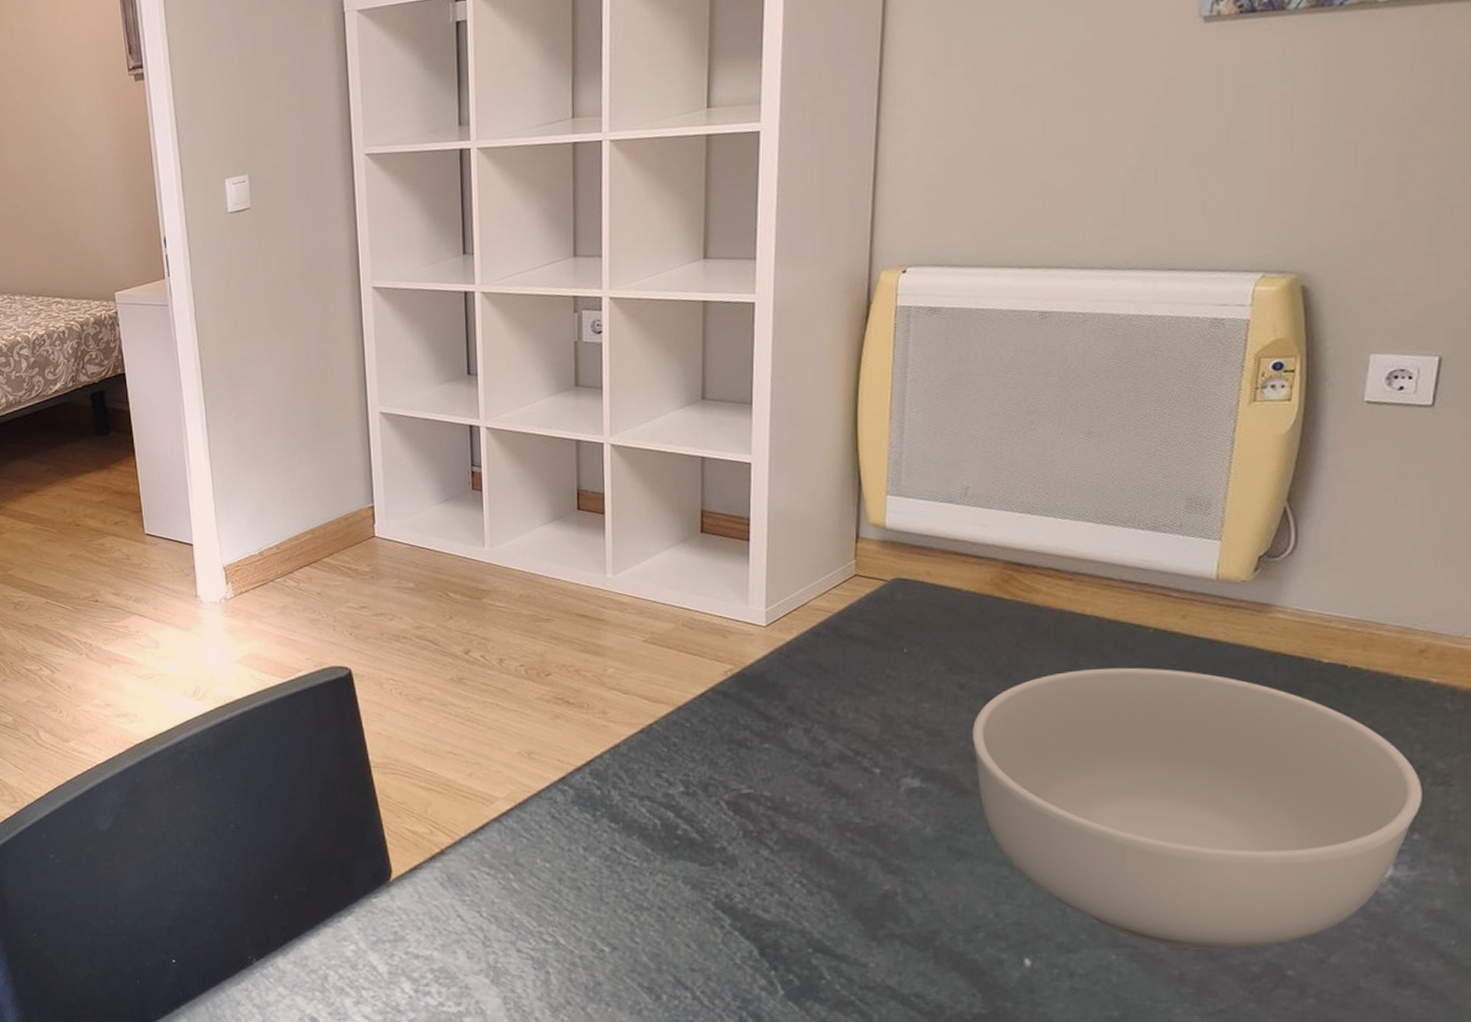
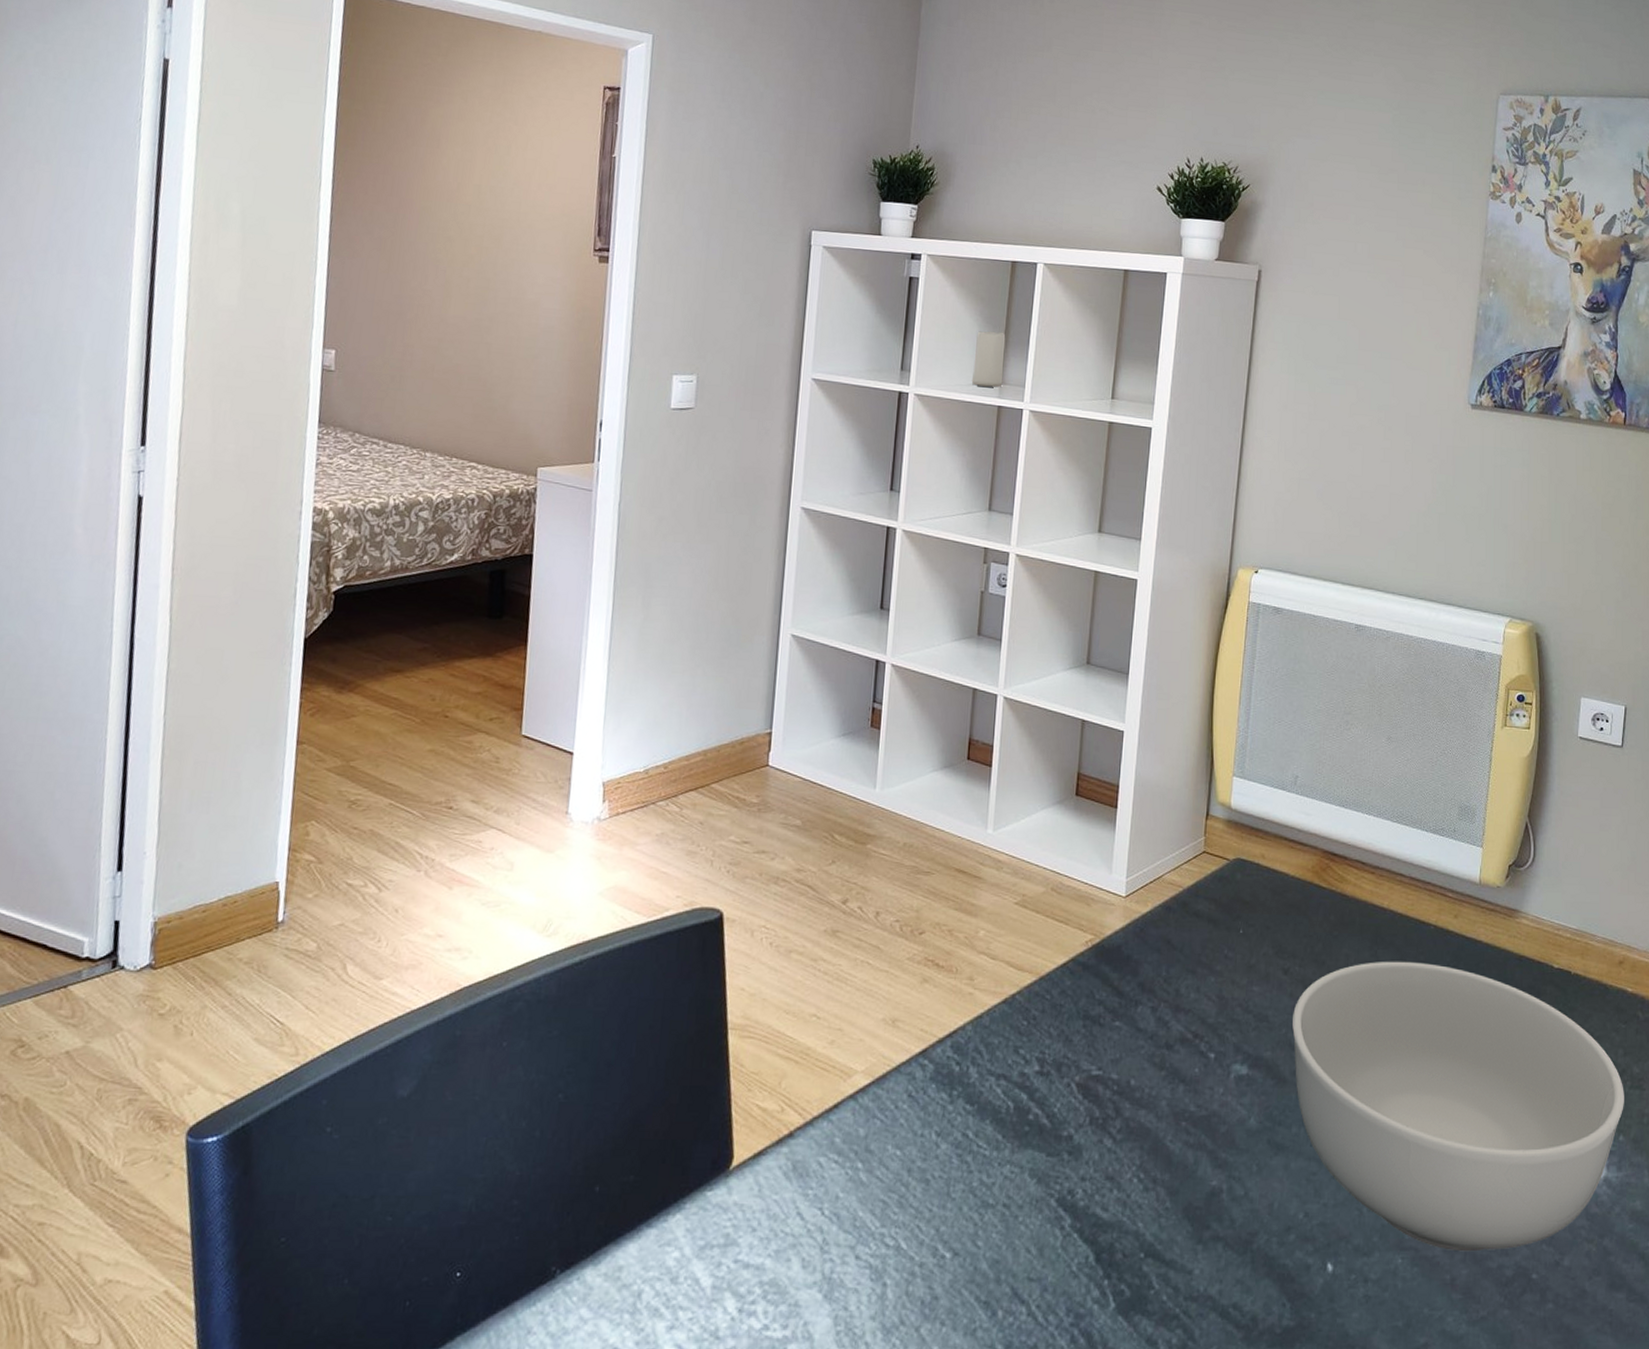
candle: none [539,59,576,126] -> present [971,330,1006,388]

